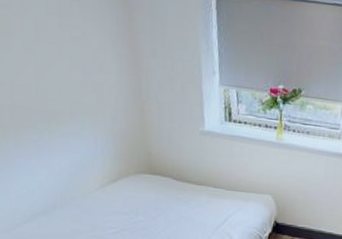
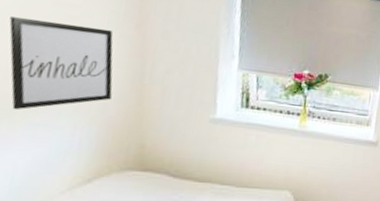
wall art: none [29,40,119,123] -> present [9,17,113,110]

